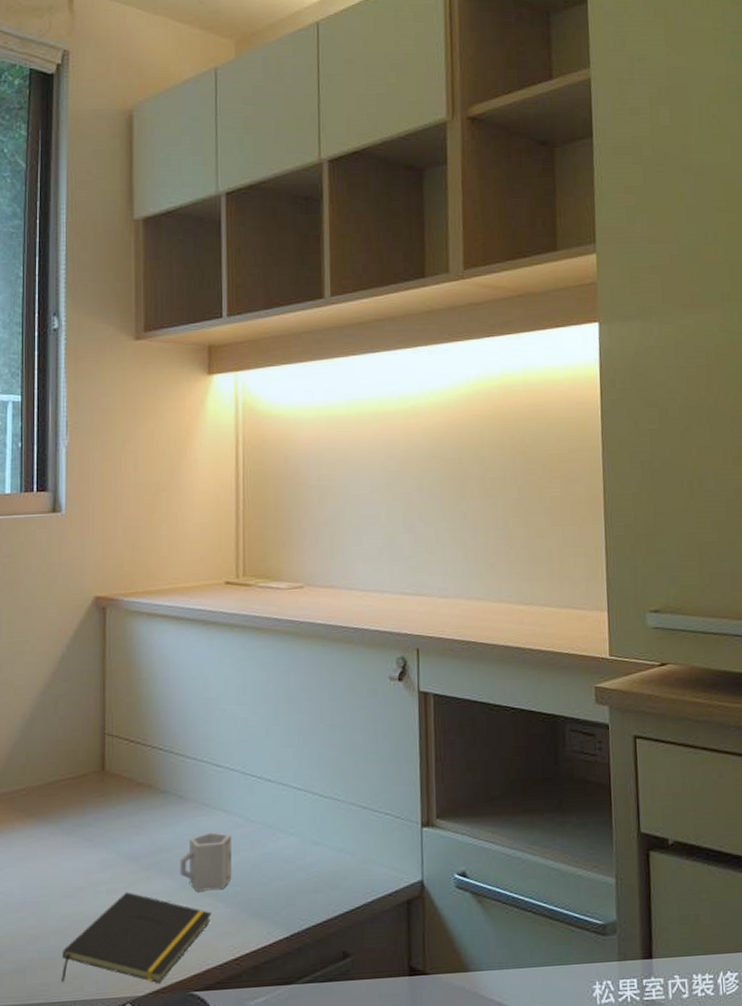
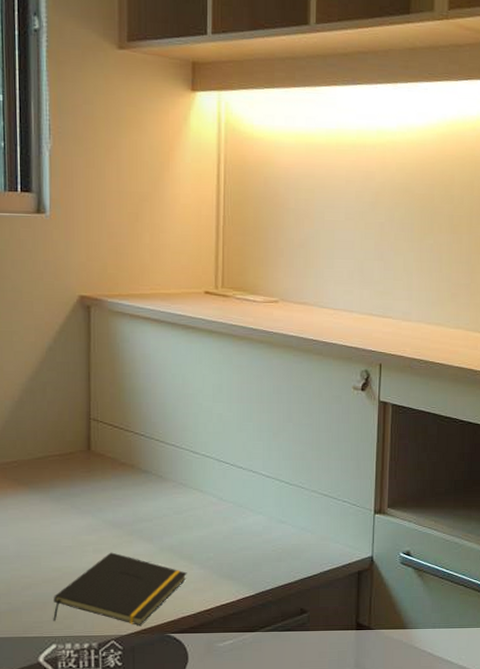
cup: present [180,832,232,892] -> none [159,507,206,555]

